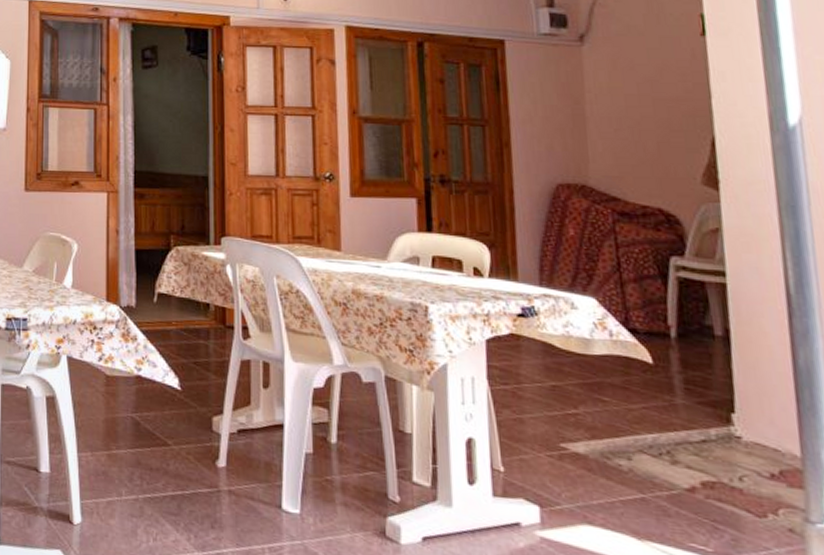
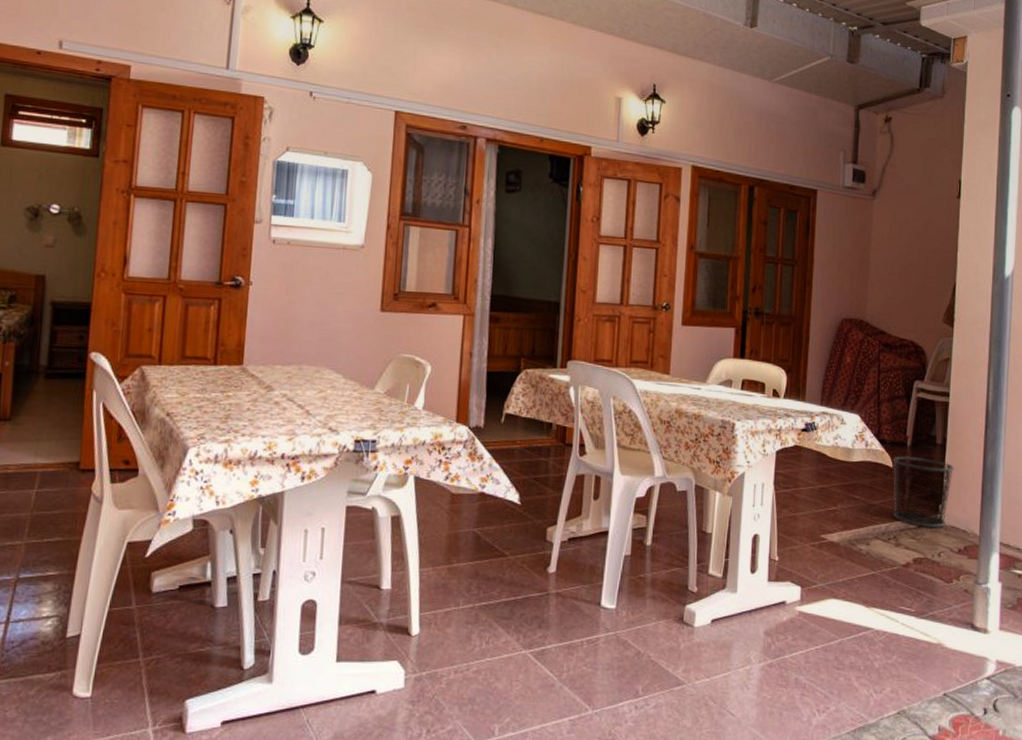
waste bin: none [651,349,748,443] -> present [892,456,955,527]

